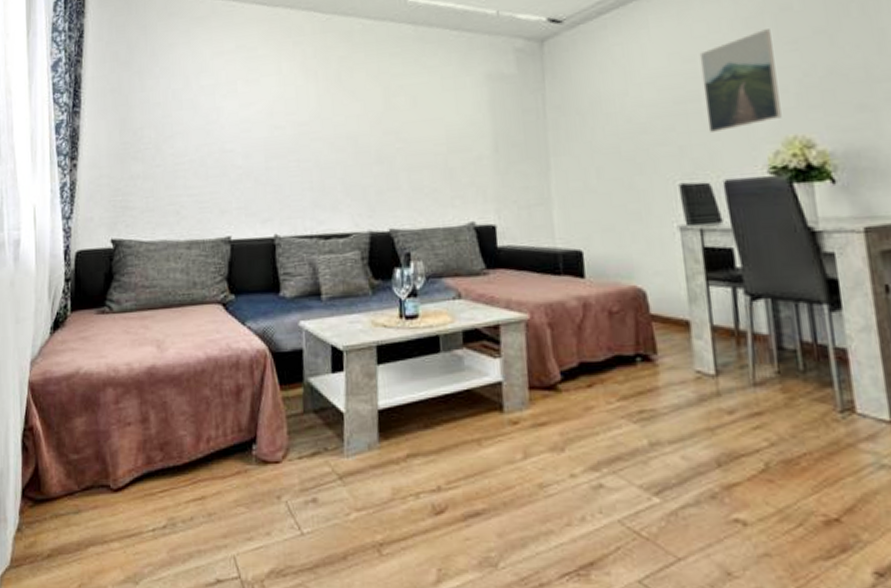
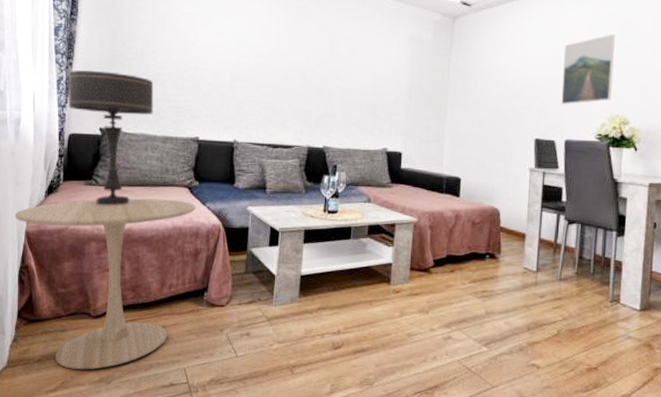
side table: none [15,321,234,566] -> present [14,198,196,370]
table lamp: none [72,168,174,339] -> present [68,70,154,206]

